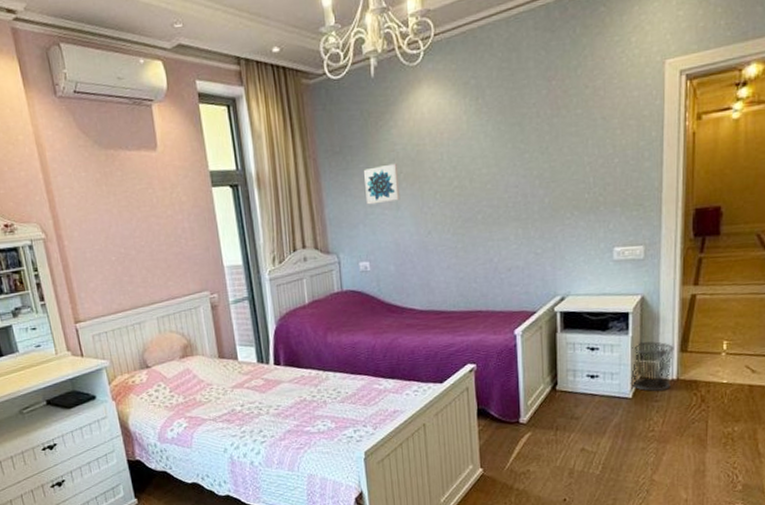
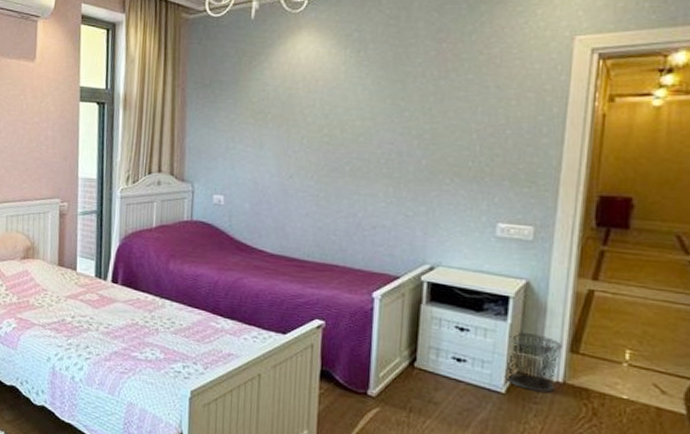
wall art: present [364,163,400,205] -> none [229,103,267,140]

